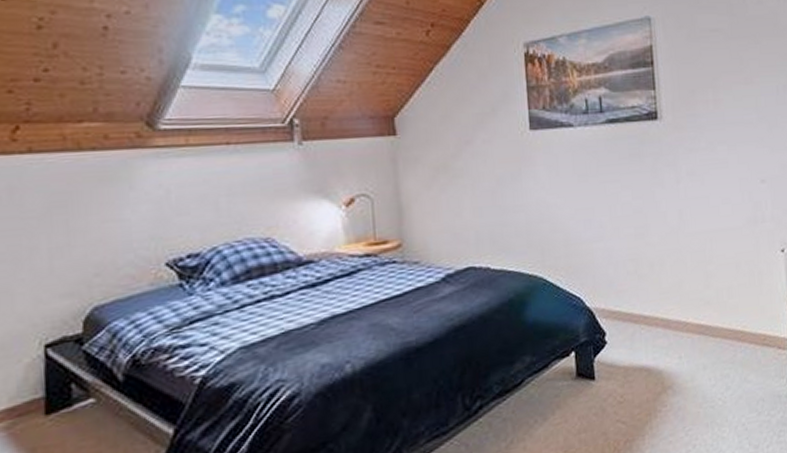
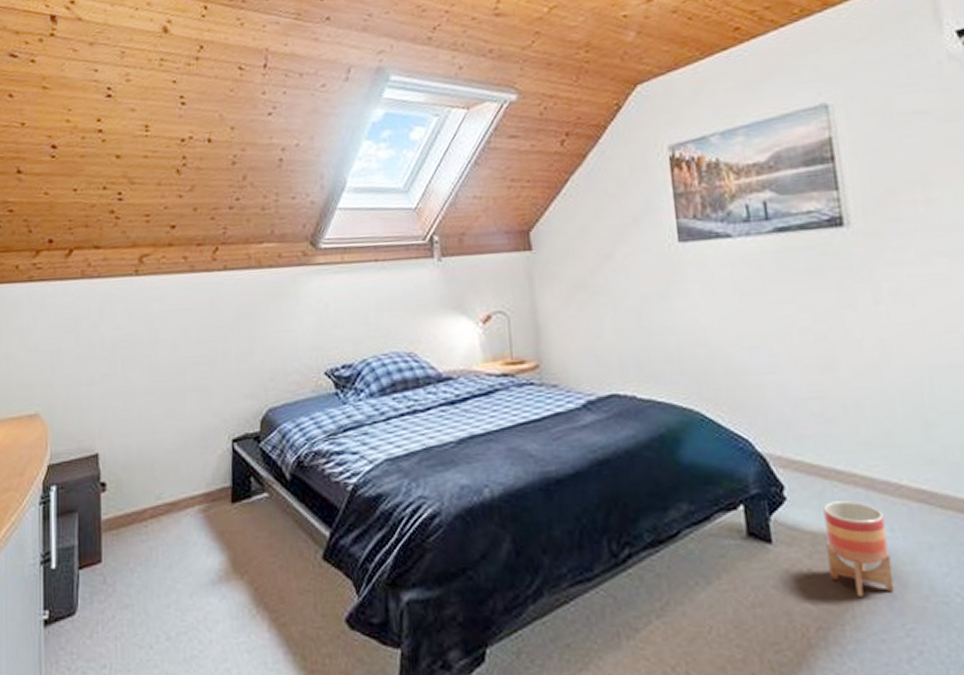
planter: none [633,339,680,412] -> present [823,501,895,597]

